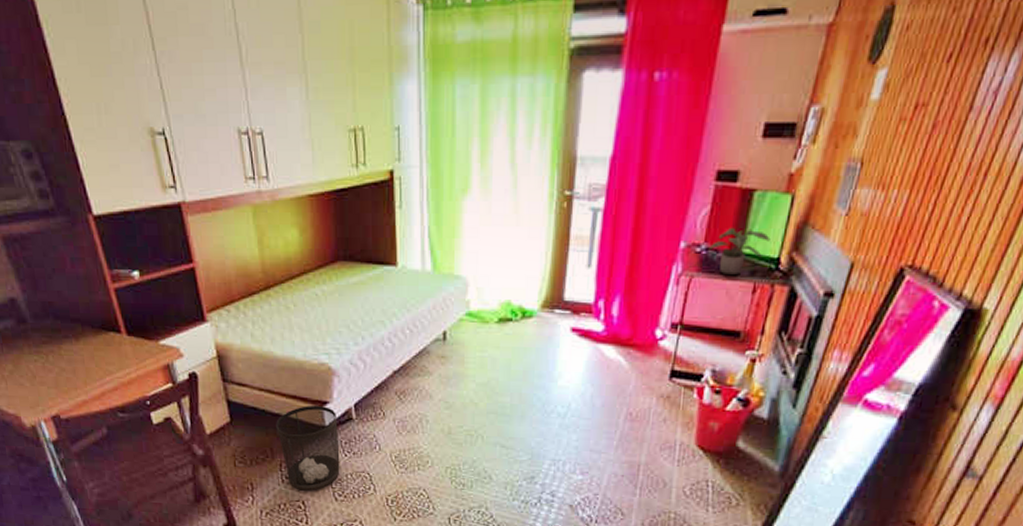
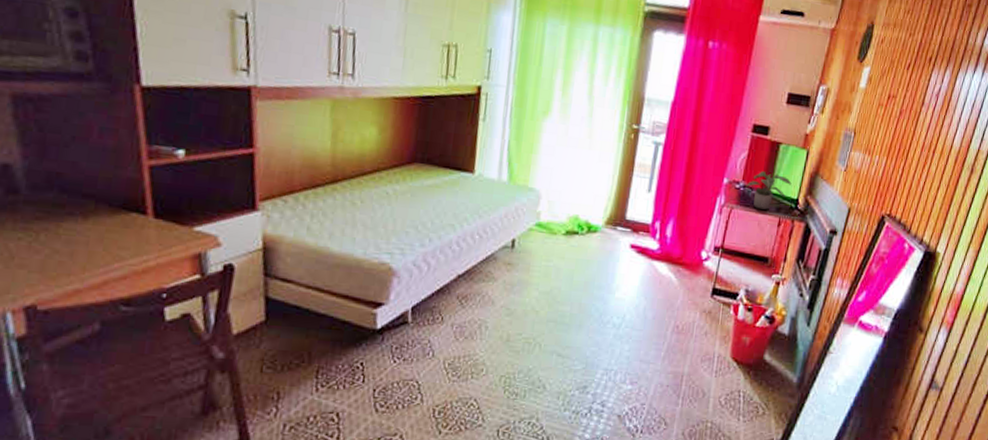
waste bin: present [276,405,340,491] -> none [319,306,391,401]

